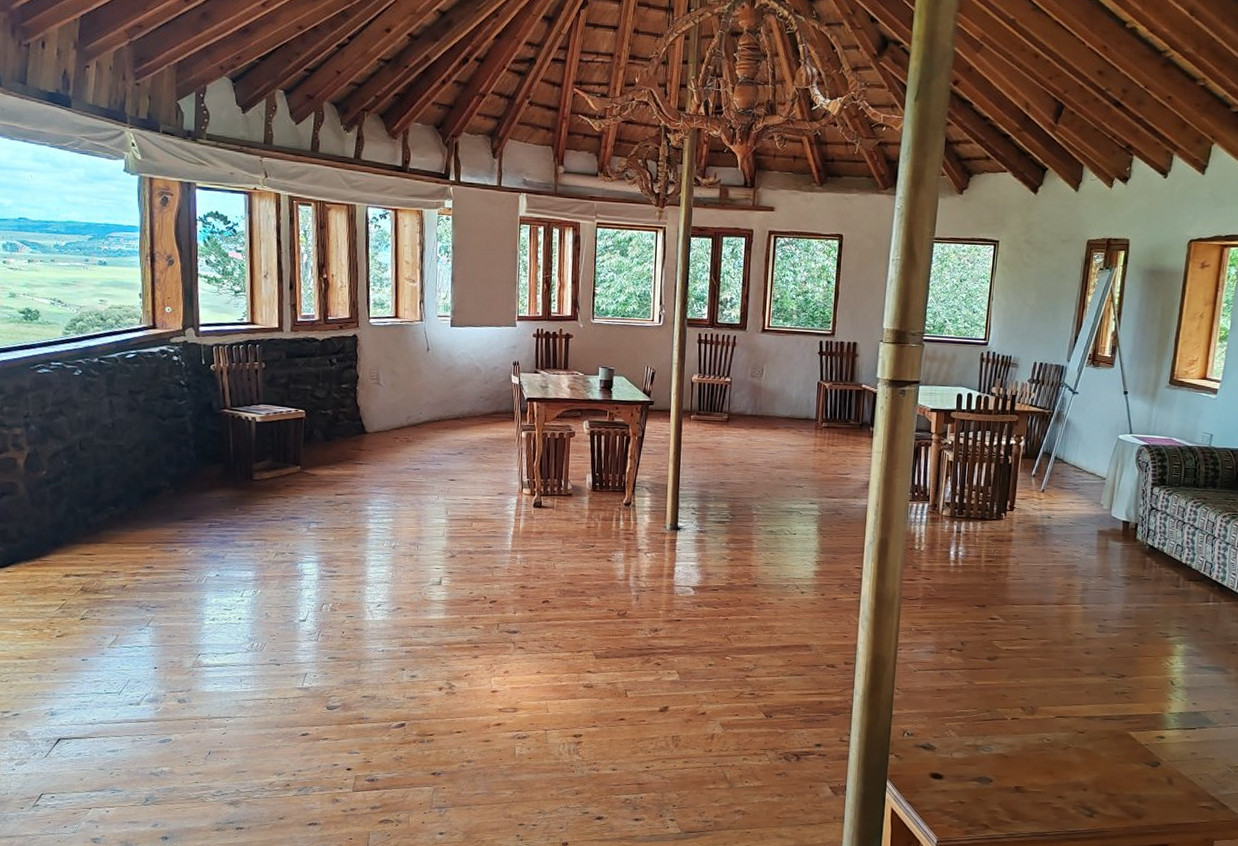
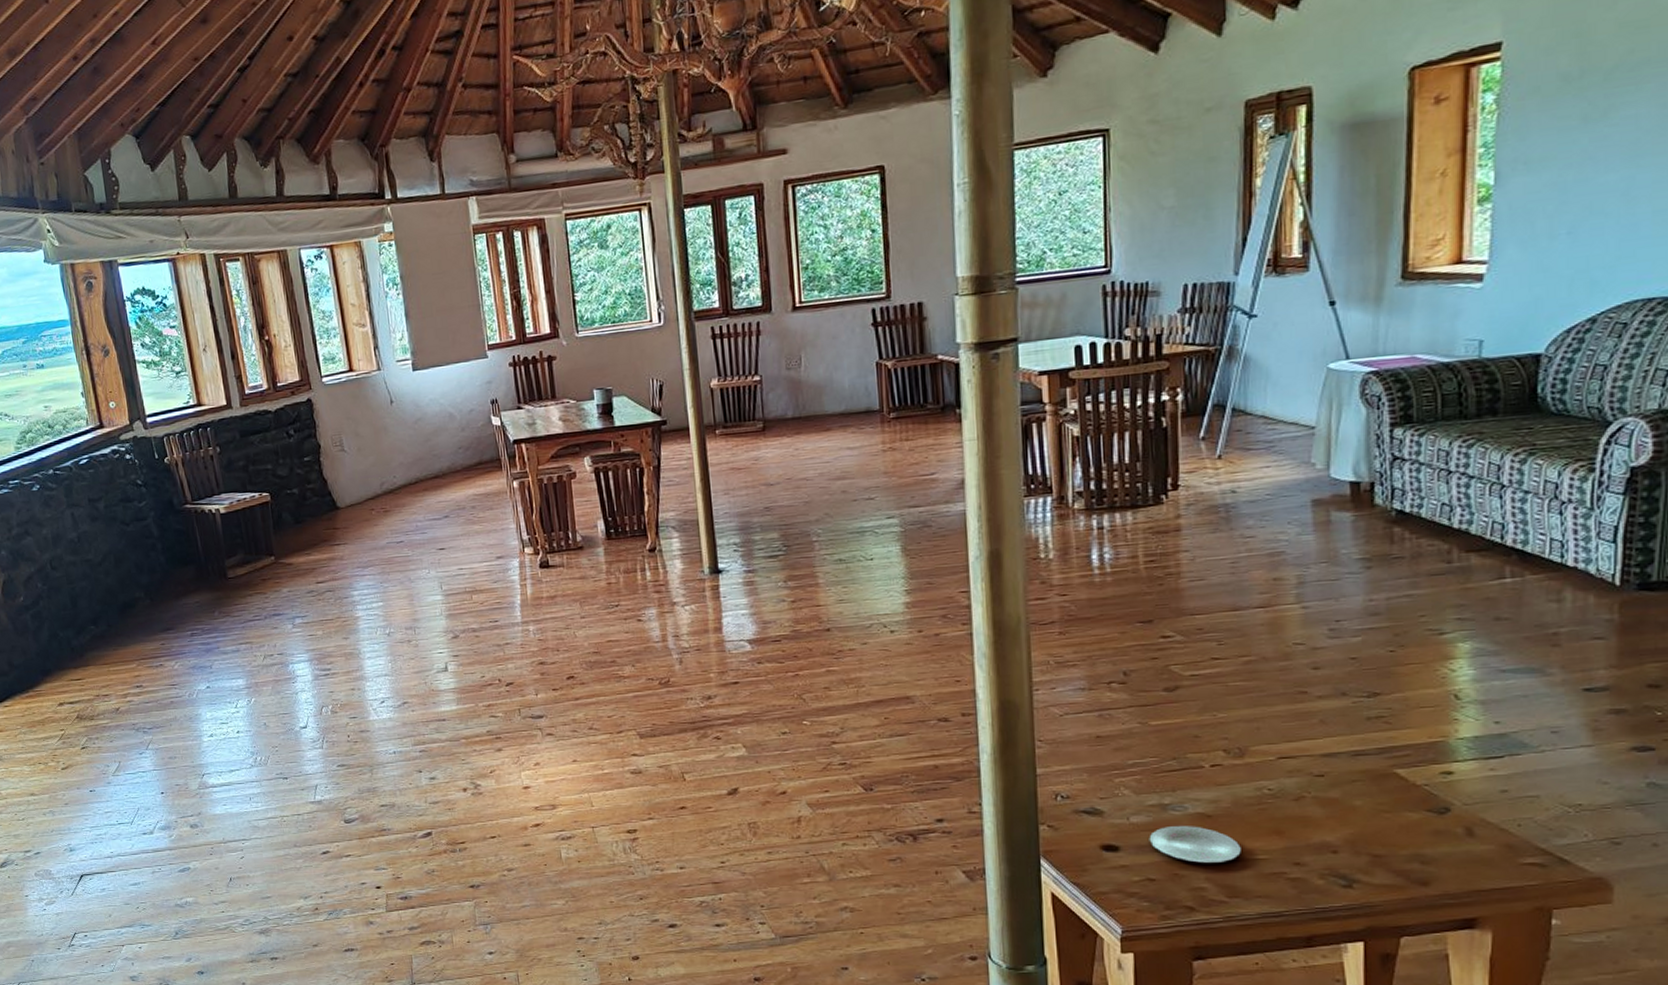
plate: none [964,762,1025,793] -> present [1149,826,1241,864]

